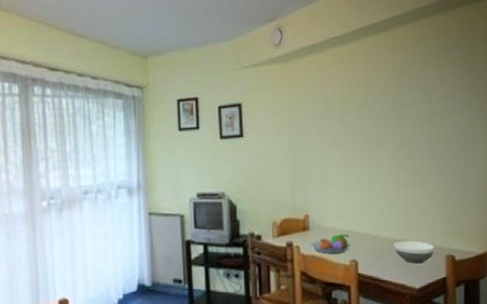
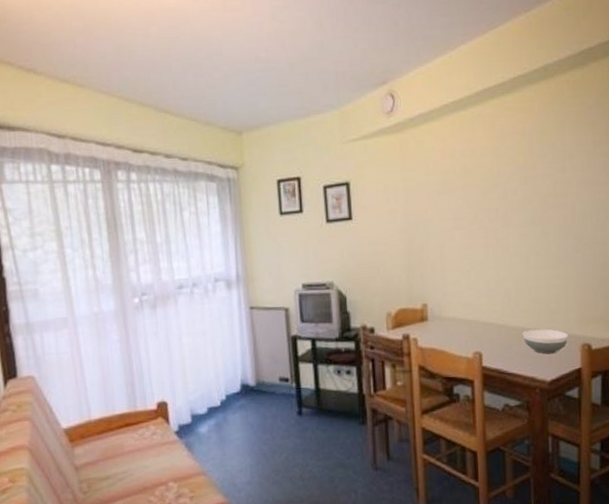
fruit bowl: present [310,234,351,253] -> none [428,324,474,346]

